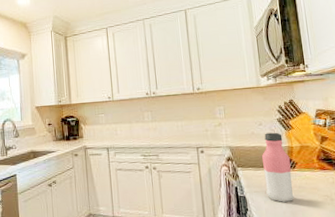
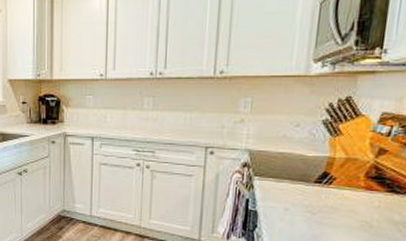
water bottle: present [262,132,294,202] -> none [285,137,327,223]

